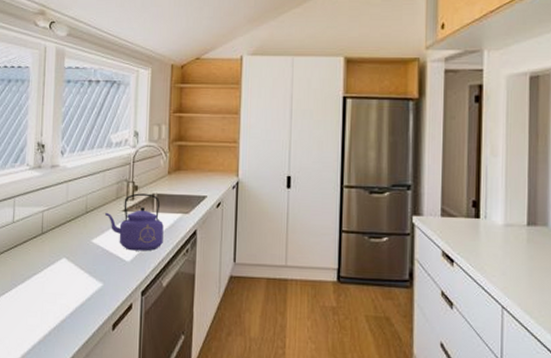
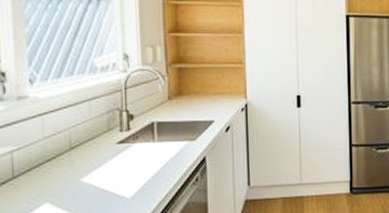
kettle: present [105,193,164,251] -> none [95,122,169,186]

